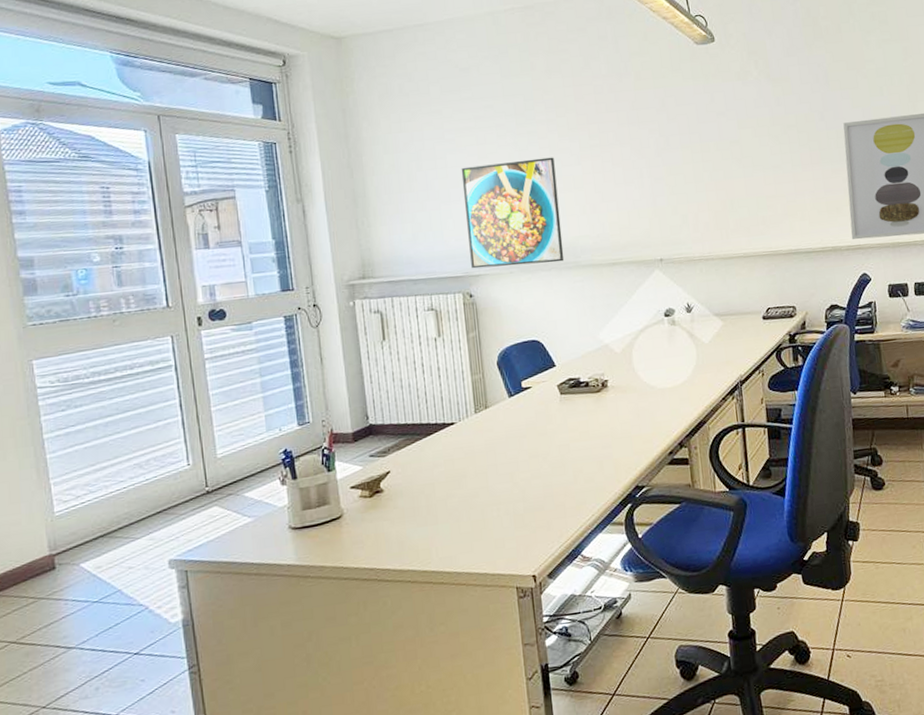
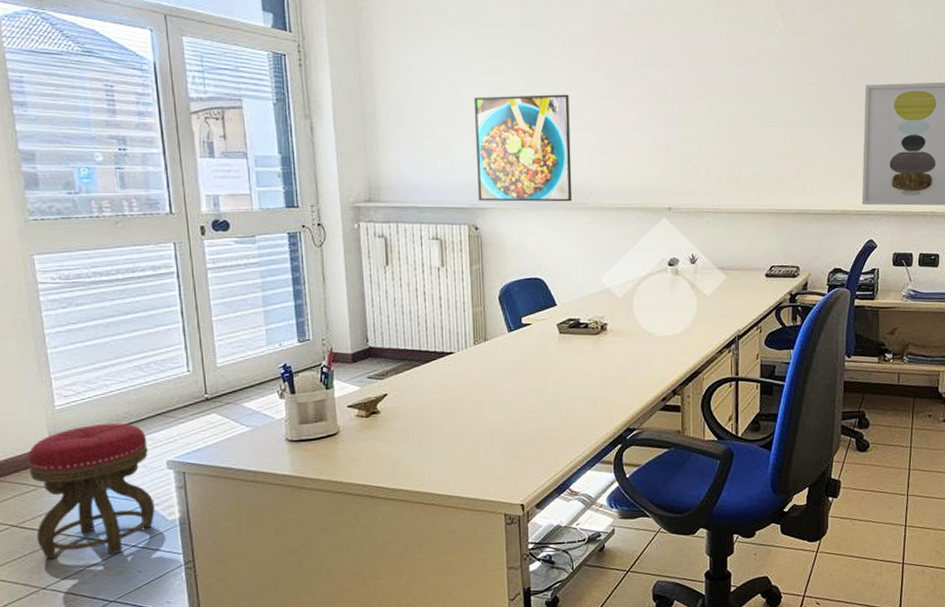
stool: none [27,524,158,676] -> present [28,423,155,560]

